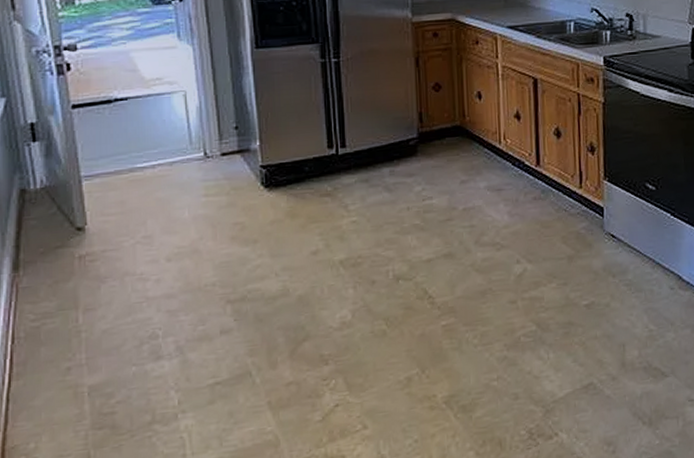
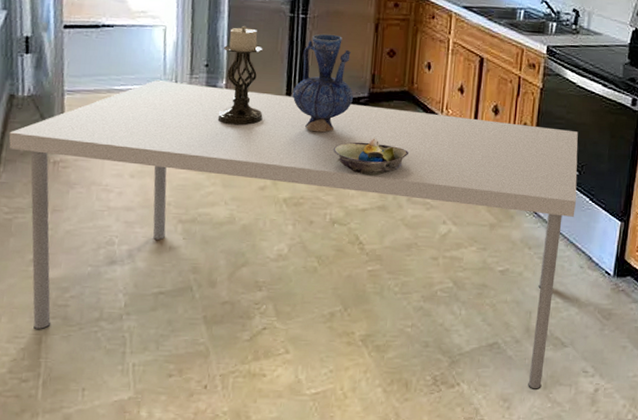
dining table: none [25,143,658,445] -> present [8,80,578,391]
candle holder: none [252,78,305,189] -> present [217,25,263,126]
vase: none [334,75,401,184] -> present [292,33,353,133]
decorative bowl: none [386,181,471,223] -> present [333,138,409,176]

